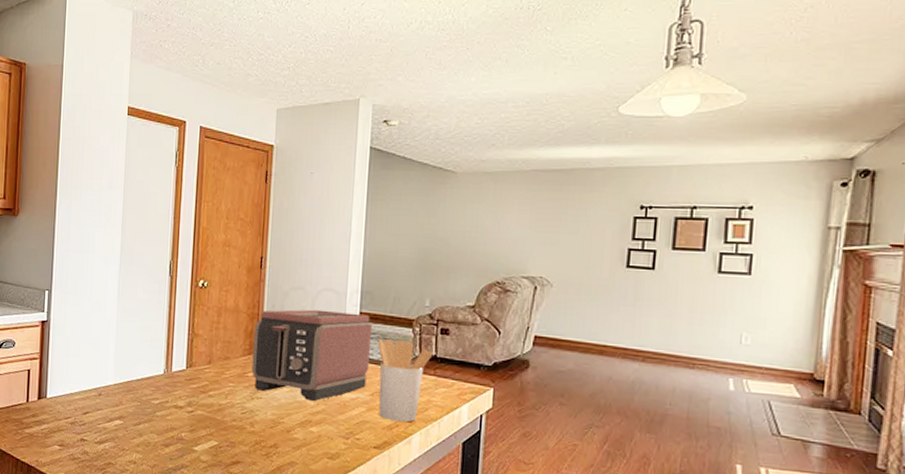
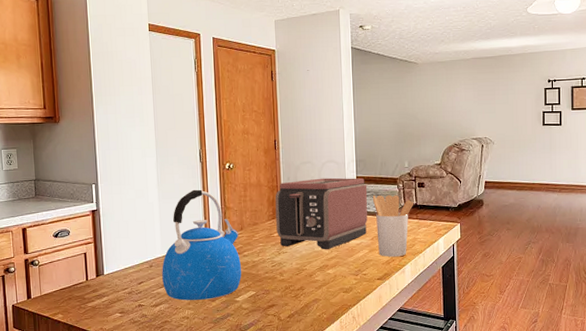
kettle: none [110,308,206,444] -> present [162,189,241,300]

